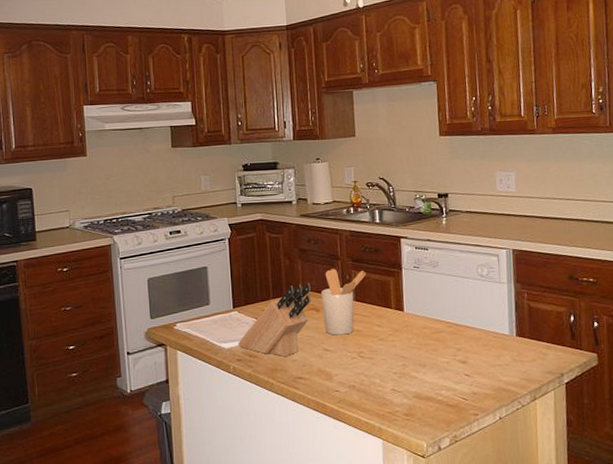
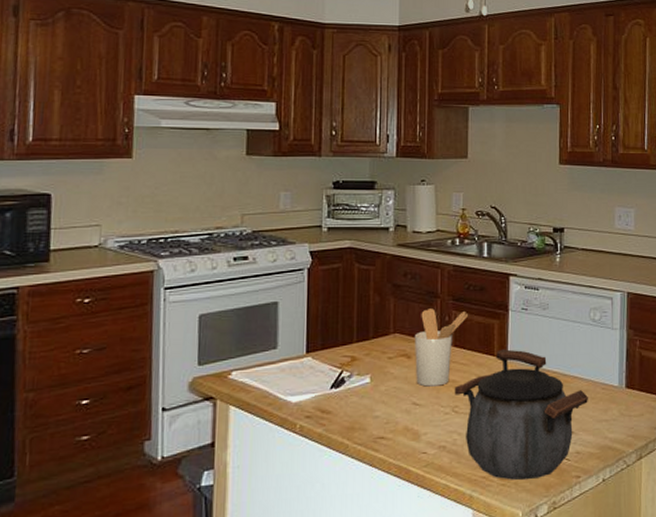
knife block: present [238,282,312,357] -> none [309,323,404,413]
kettle: none [358,303,482,416] -> present [454,349,589,480]

